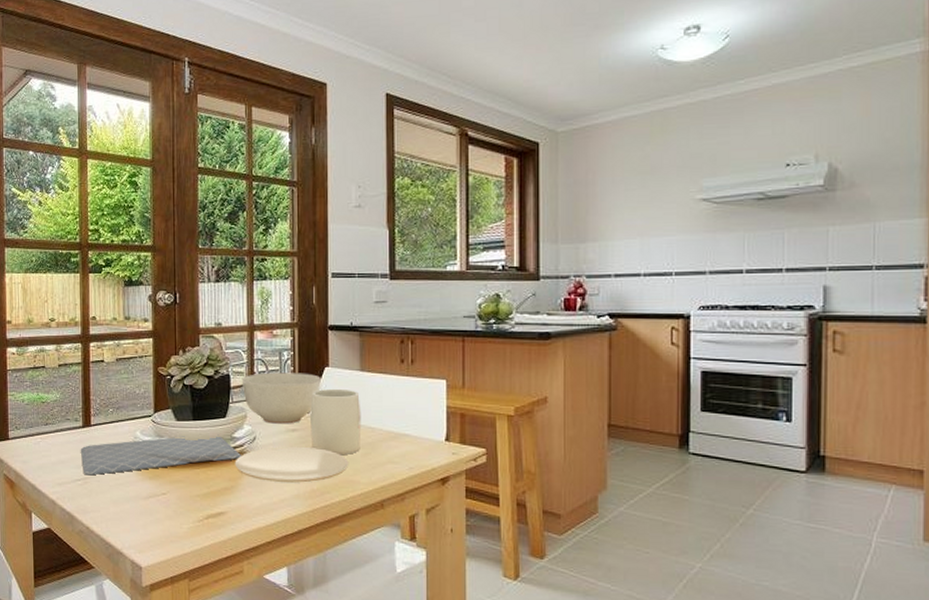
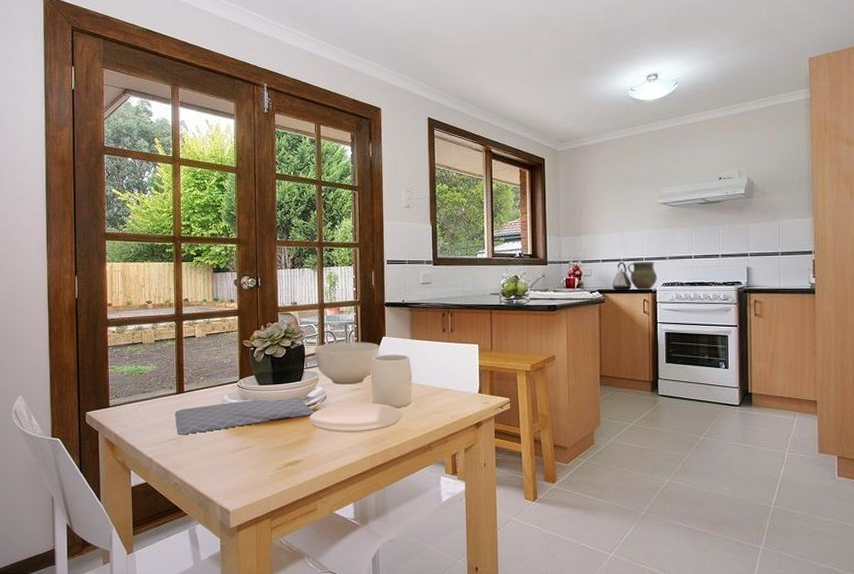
kettle: none [627,276,656,315] -> present [612,261,632,291]
ceramic jug: none [650,277,693,315] -> present [627,262,658,291]

